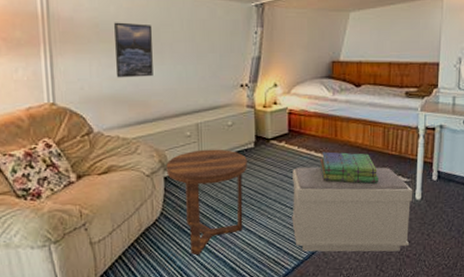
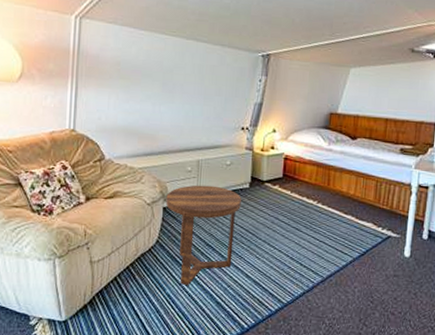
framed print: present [114,22,153,78] -> none [130,62,167,113]
bench: present [292,166,413,252] -> none [279,211,402,307]
stack of books: present [320,151,378,184] -> none [310,199,368,236]

